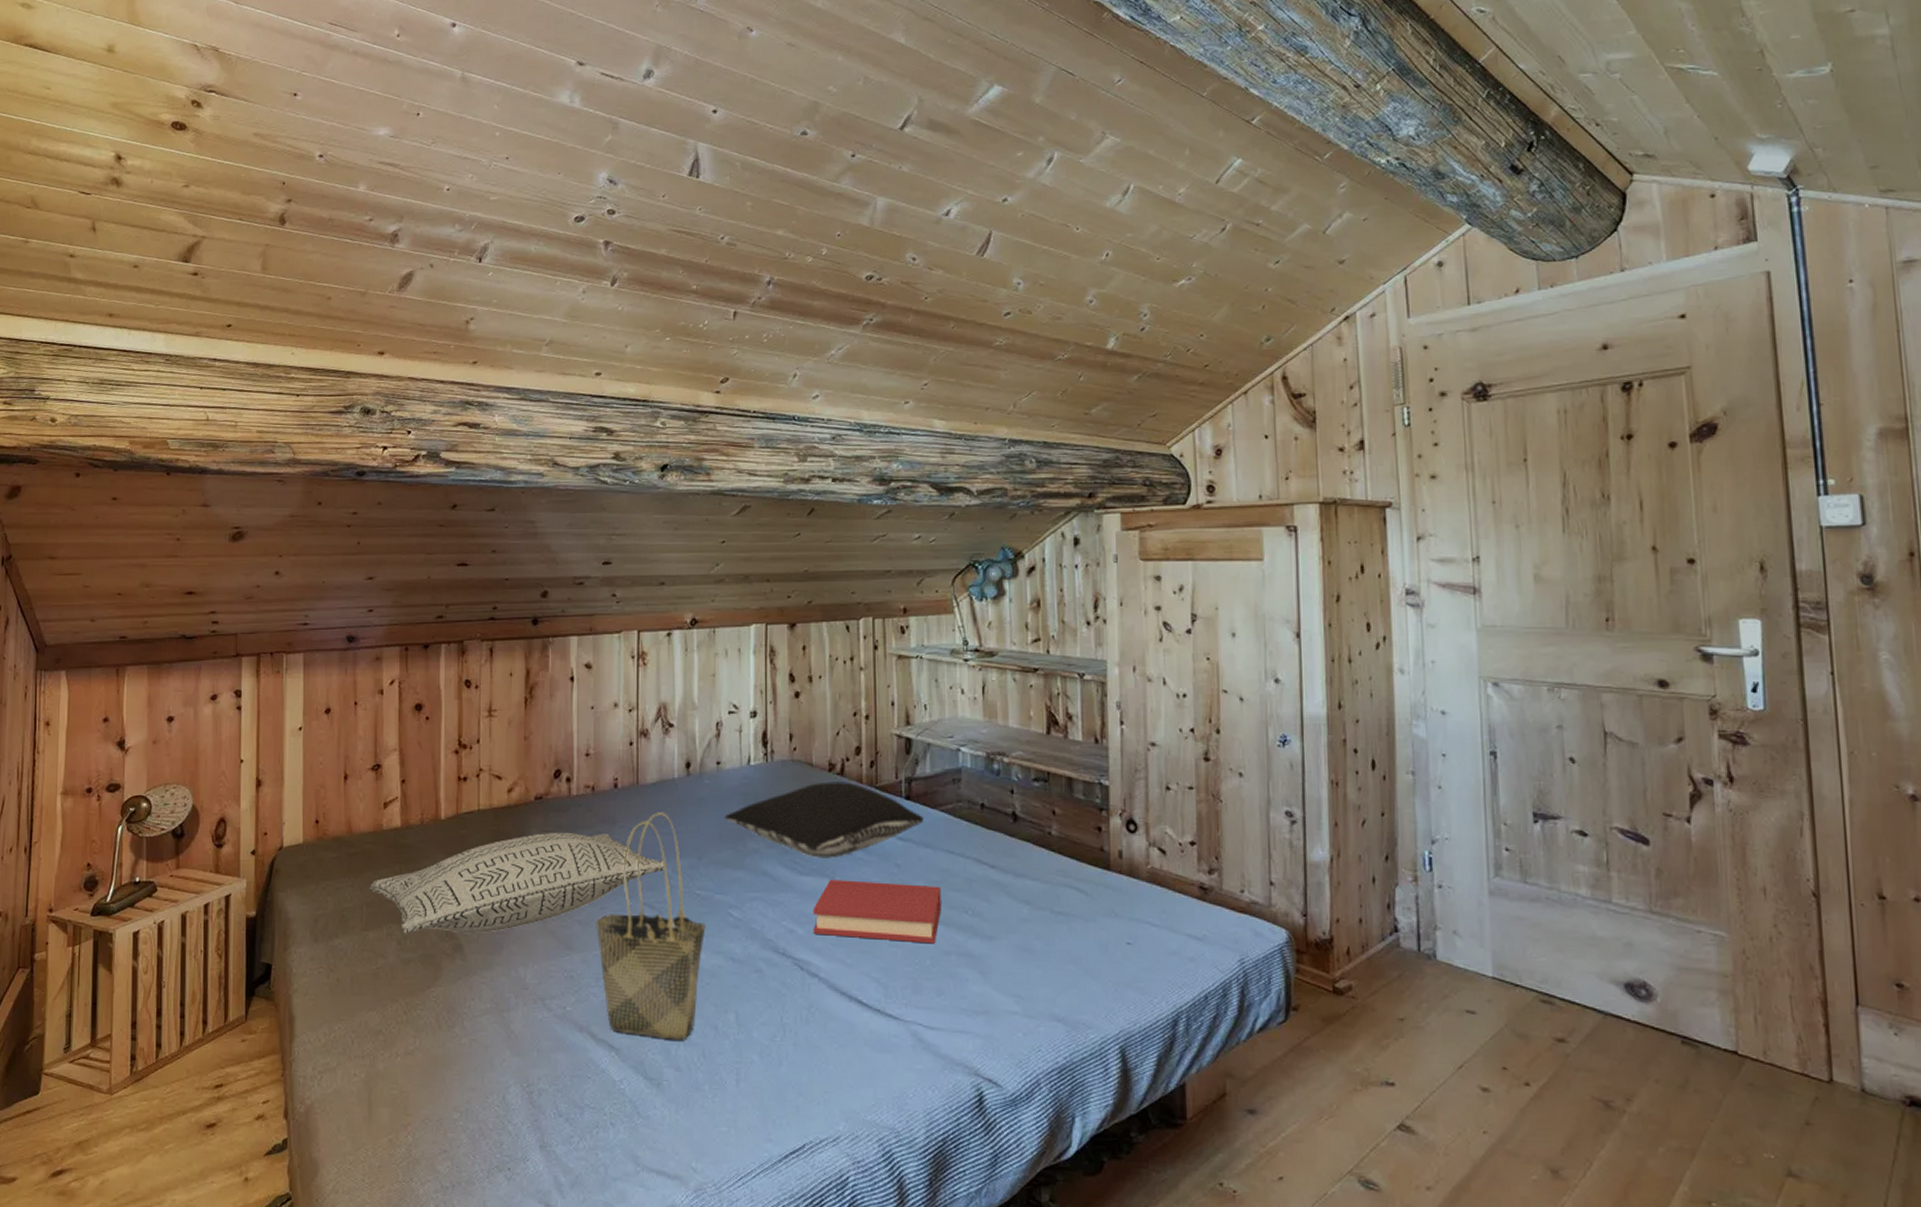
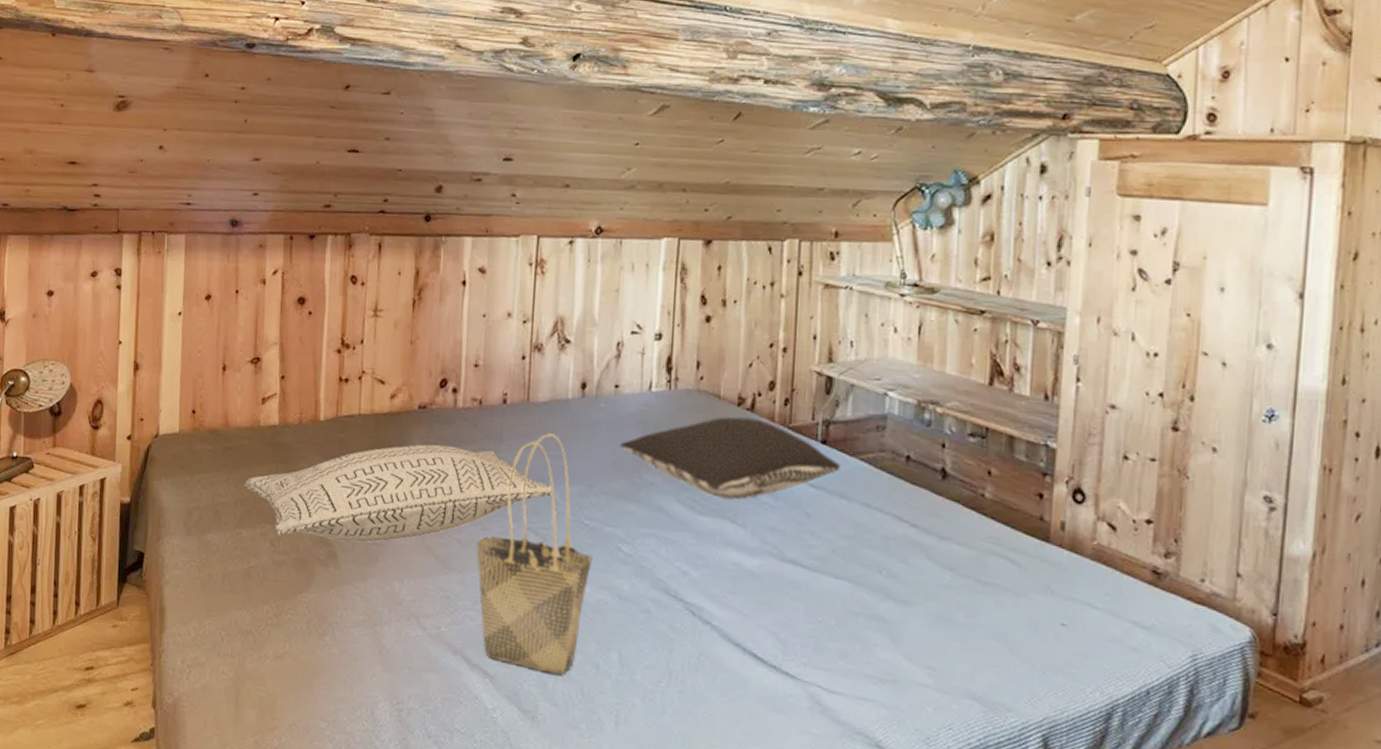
hardback book: present [812,880,941,944] -> none [708,522,854,603]

